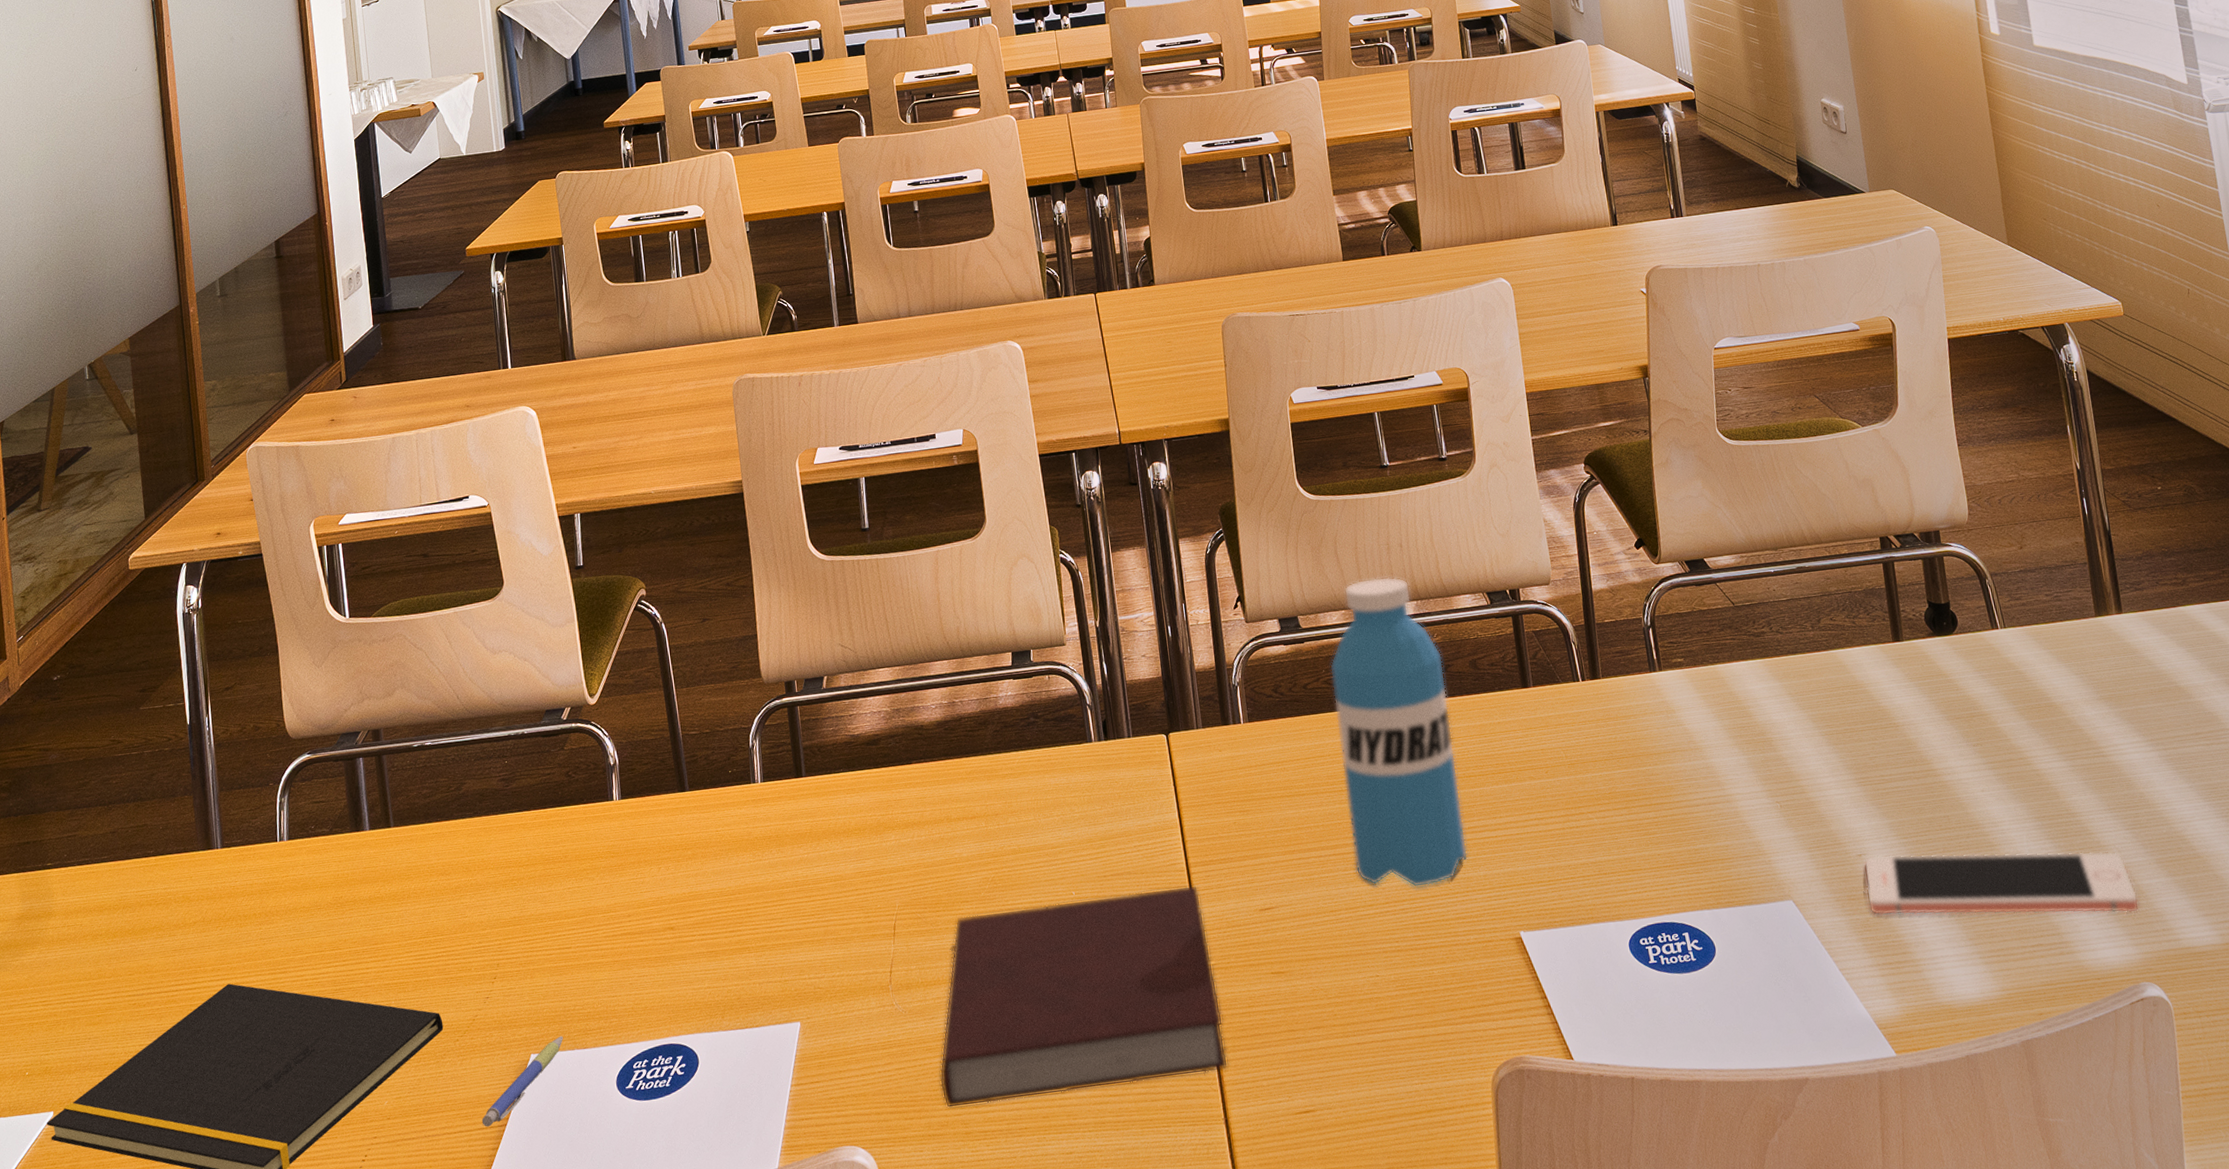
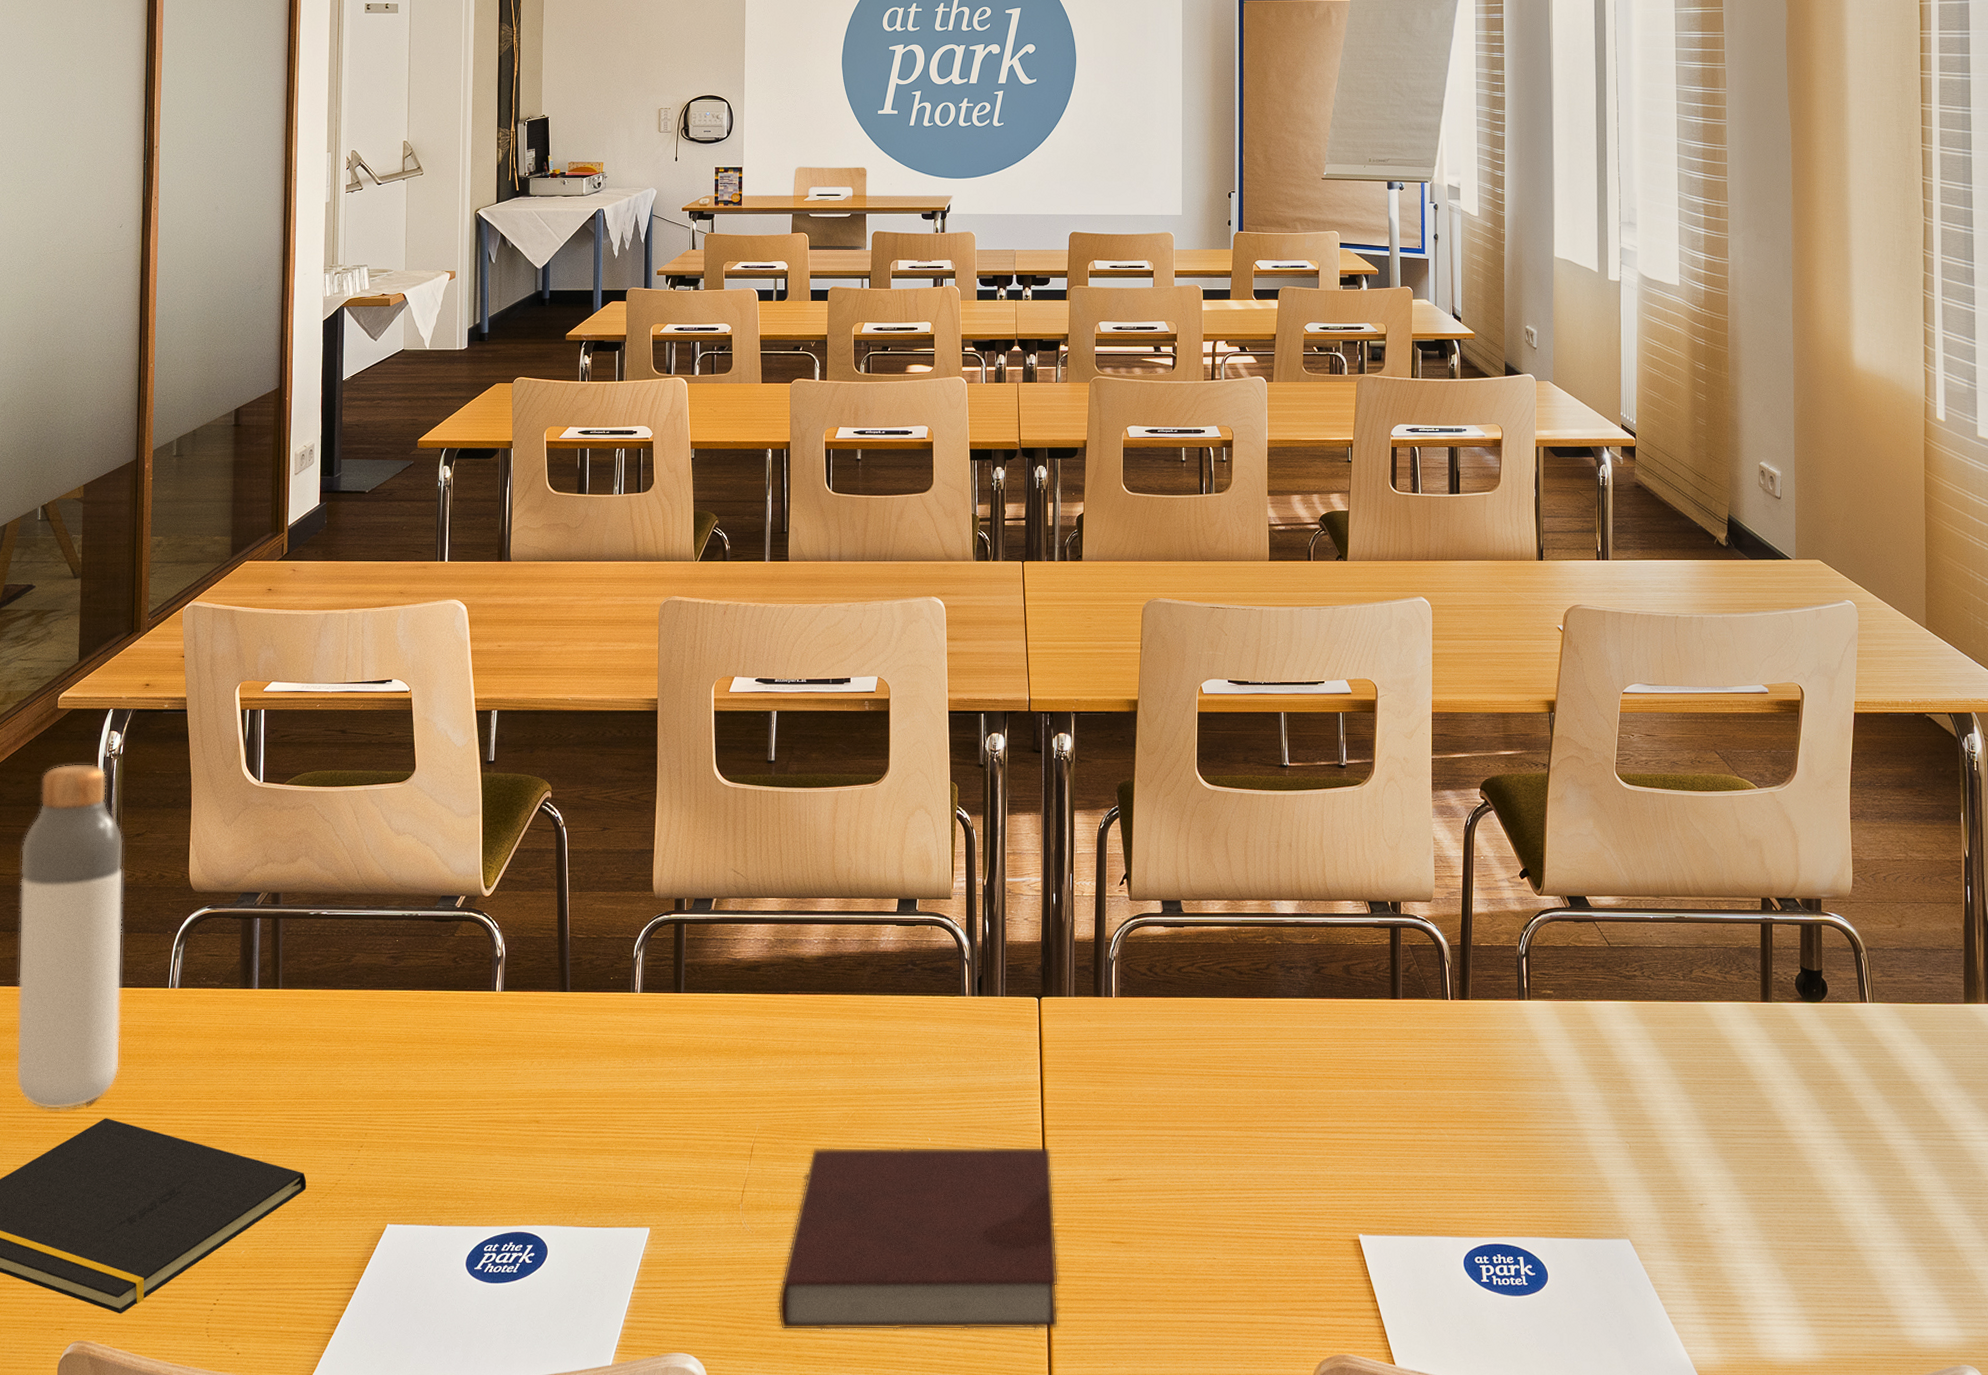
bottle: none [108,621,237,983] -> present [15,763,124,1110]
pen: present [481,1036,563,1127] -> none [332,1210,420,1288]
water bottle: present [1330,576,1468,888] -> none [1206,873,1318,1178]
cell phone: present [1864,851,2140,916] -> none [1703,1206,1970,1297]

